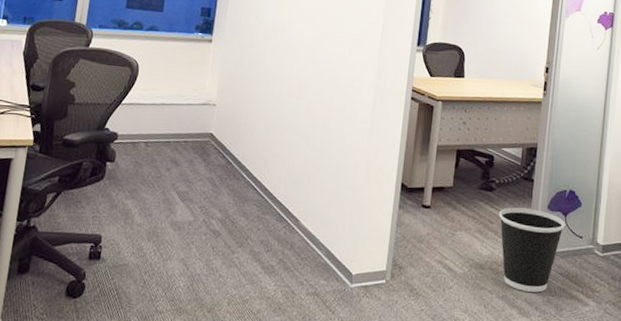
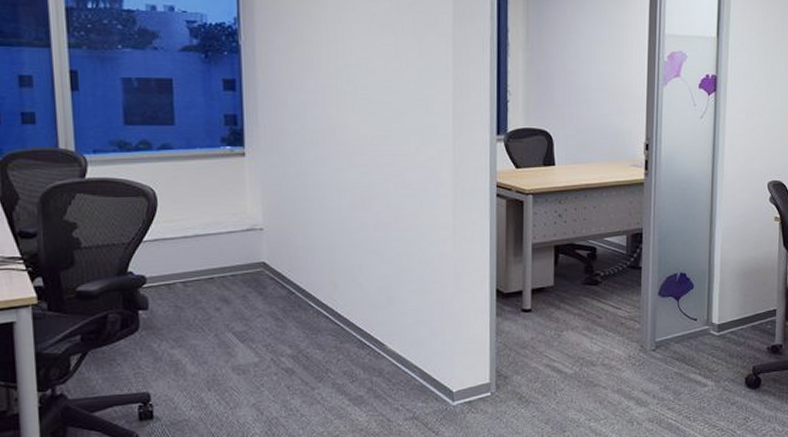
wastebasket: present [499,207,565,293] -> none [608,297,678,382]

